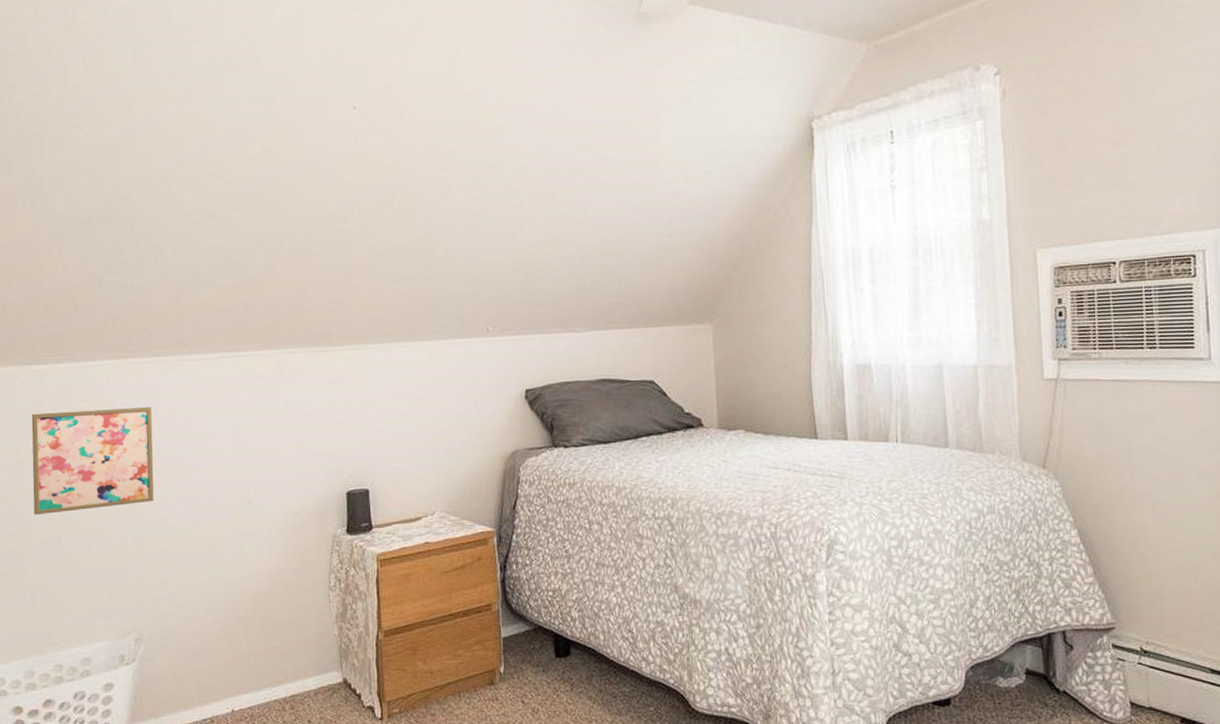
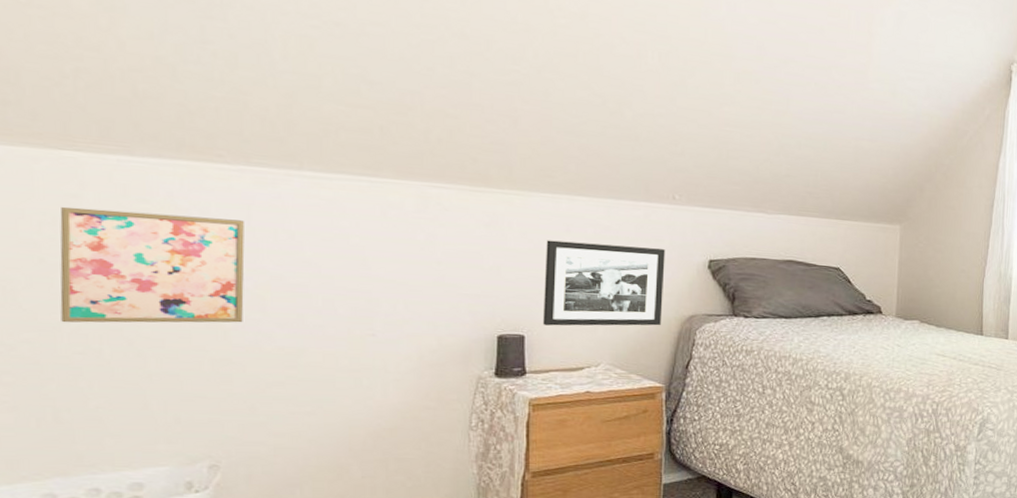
picture frame: none [381,385,487,477] -> present [542,240,666,326]

